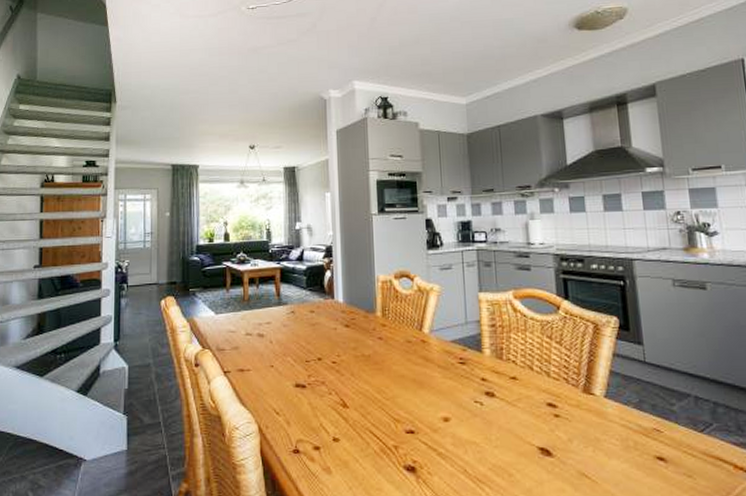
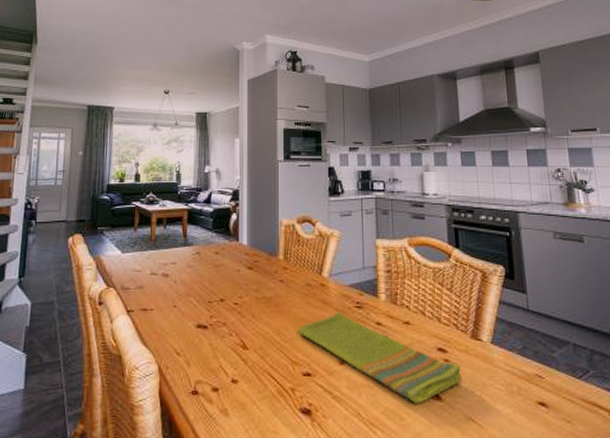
dish towel: none [398,368,574,460] -> present [297,312,463,404]

